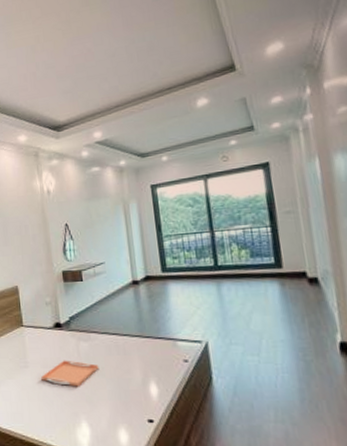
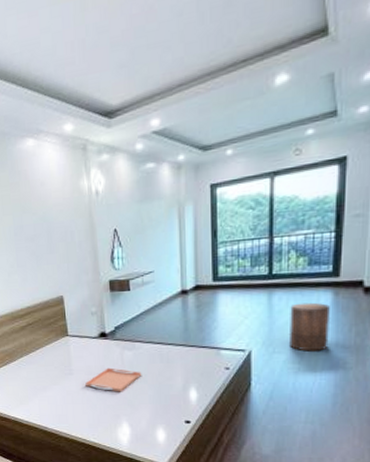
stool: none [240,293,285,343] -> present [290,302,330,352]

